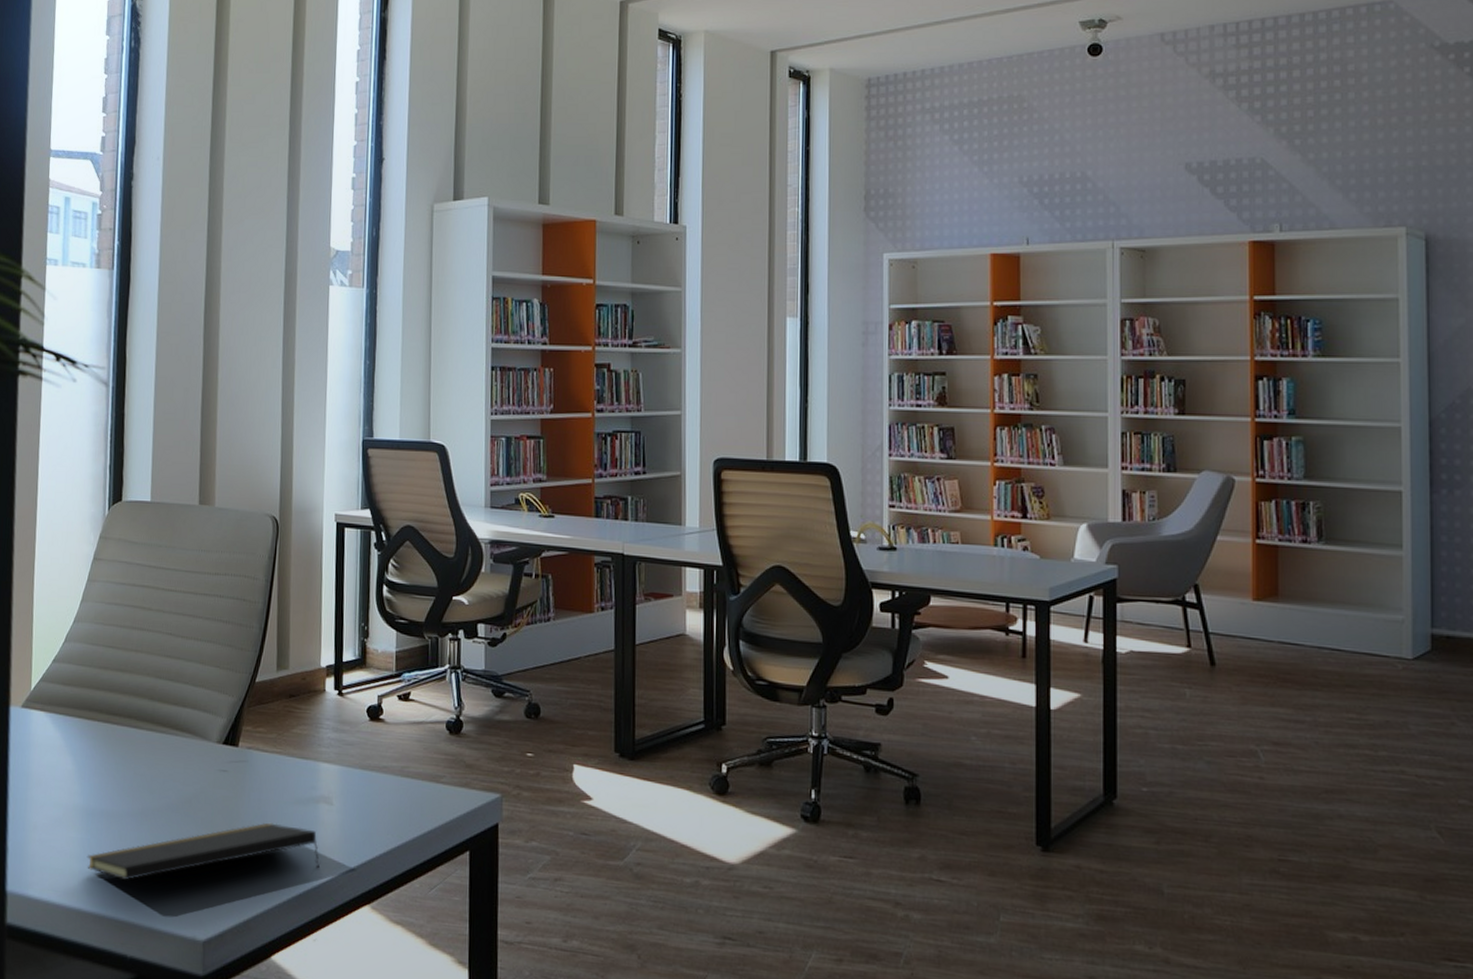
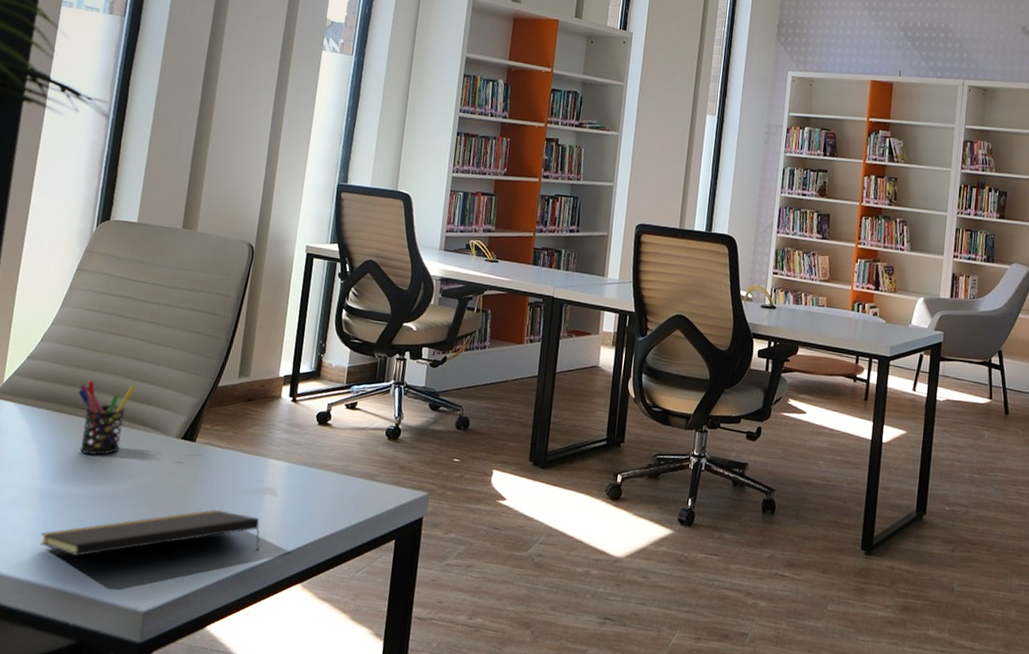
pen holder: none [109,682,168,767] -> present [78,380,136,456]

